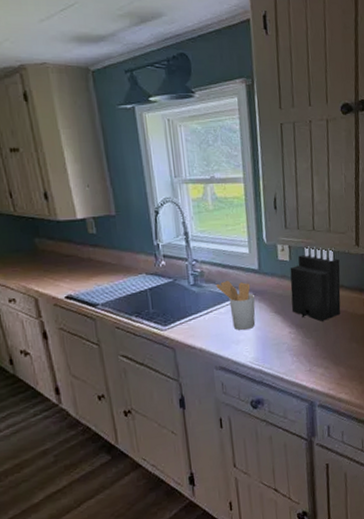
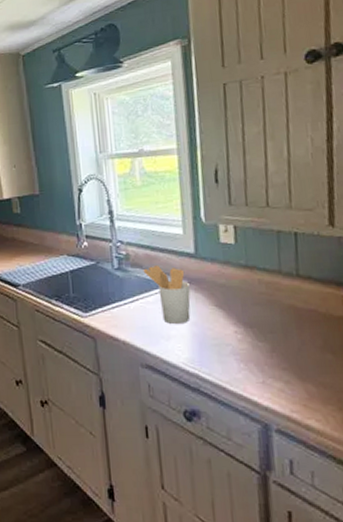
knife block: present [290,246,341,322] -> none [235,226,308,323]

